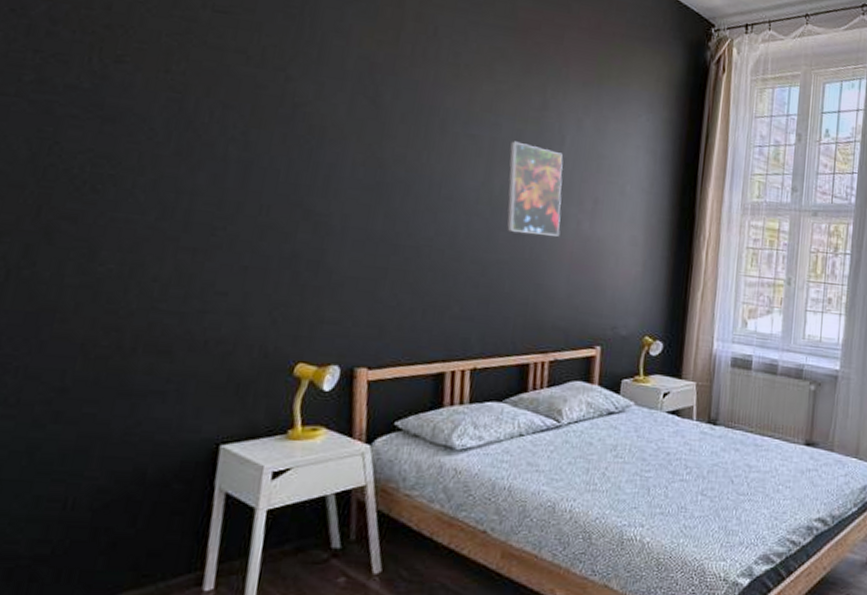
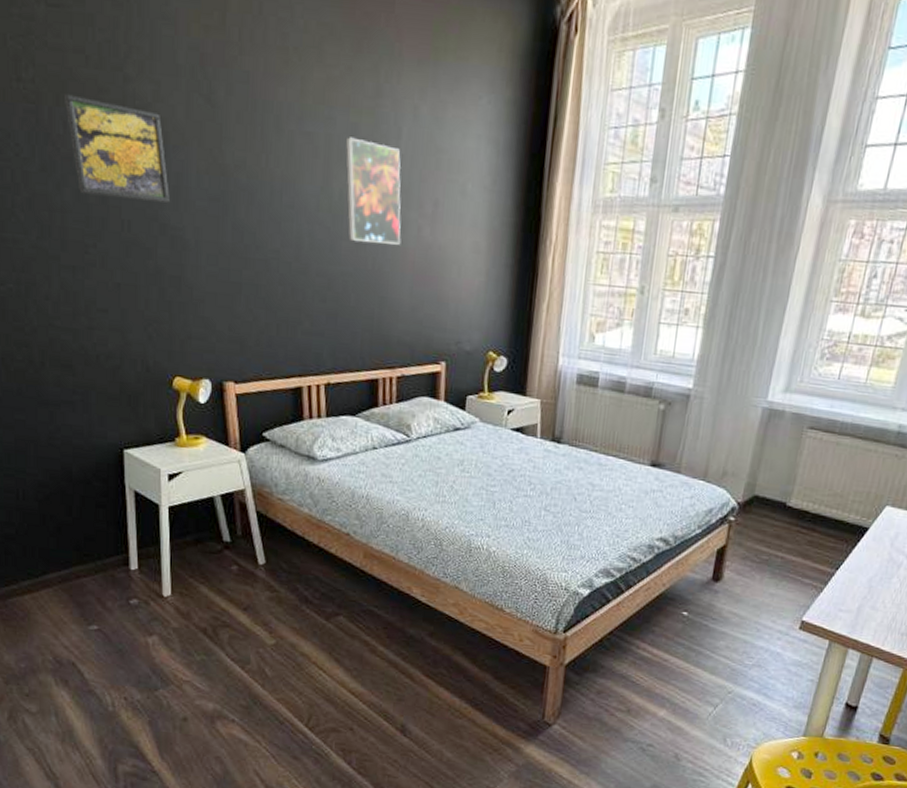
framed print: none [215,87,320,190] -> present [65,94,170,203]

